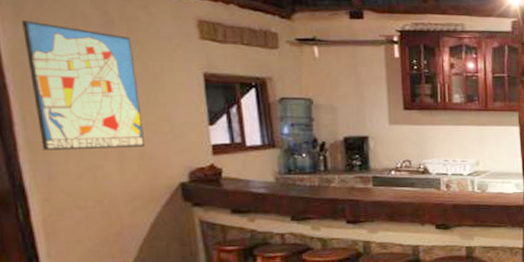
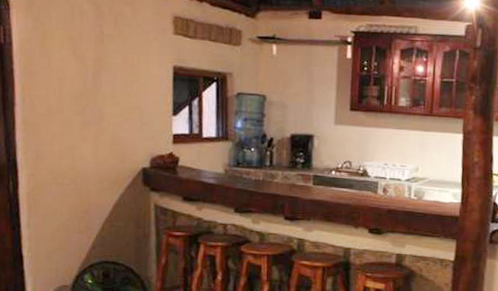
wall art: present [22,20,145,151] -> none [31,13,117,133]

